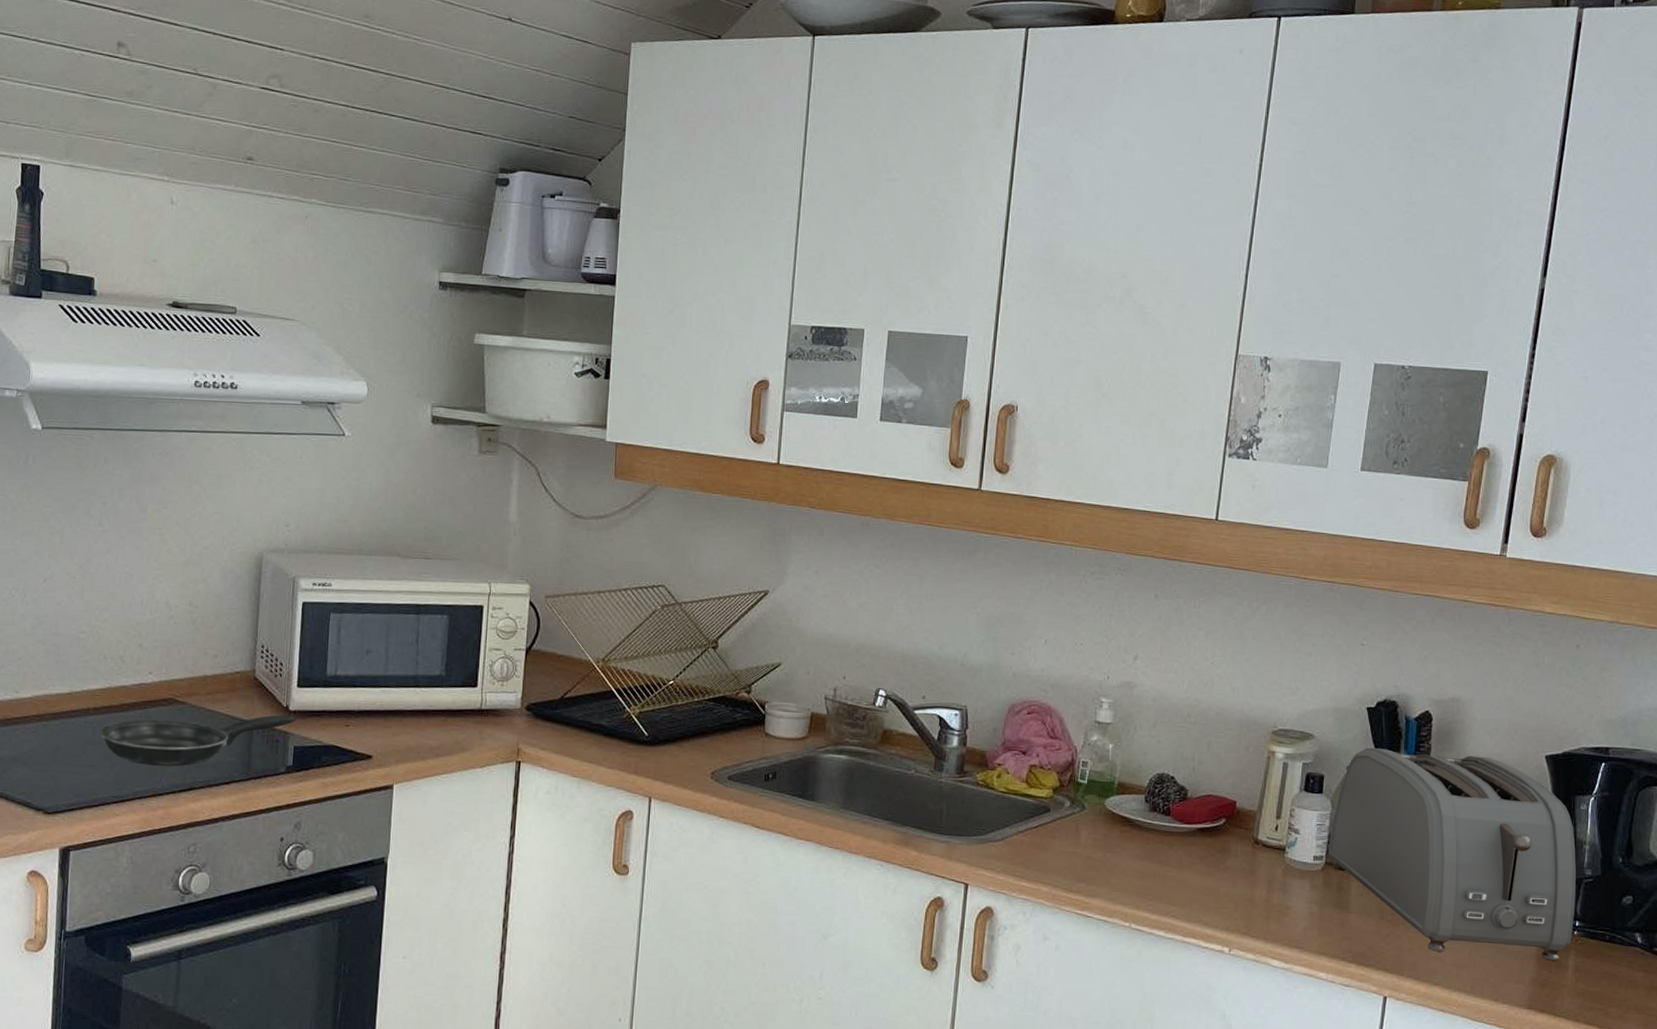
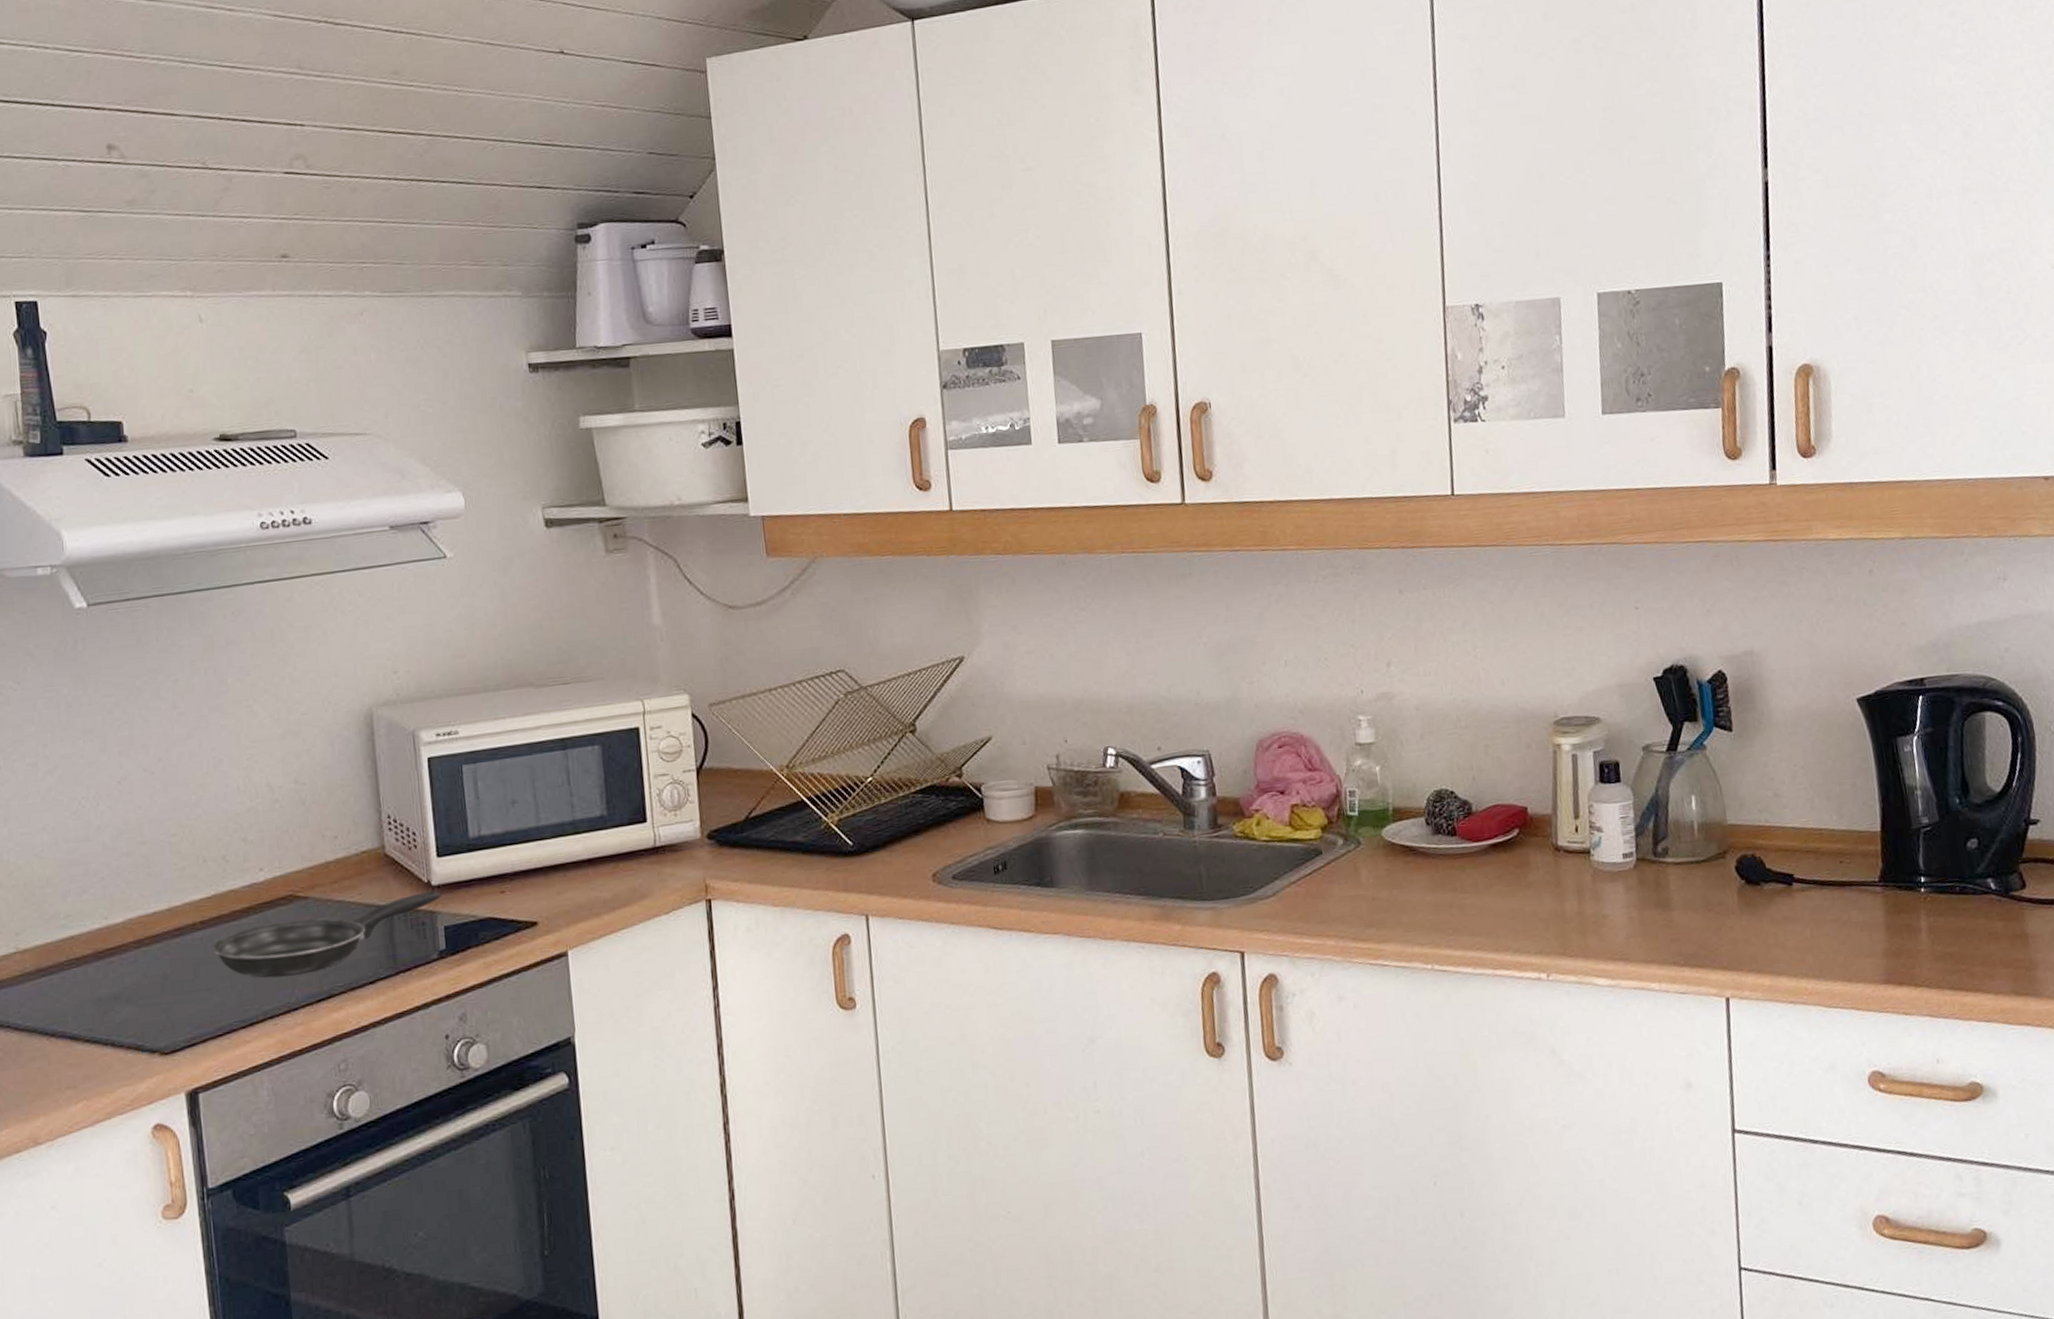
toaster: present [1328,747,1576,961] -> none [1636,710,1920,938]

